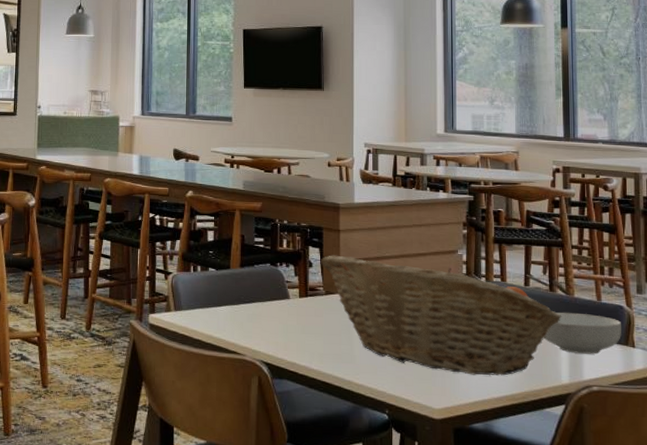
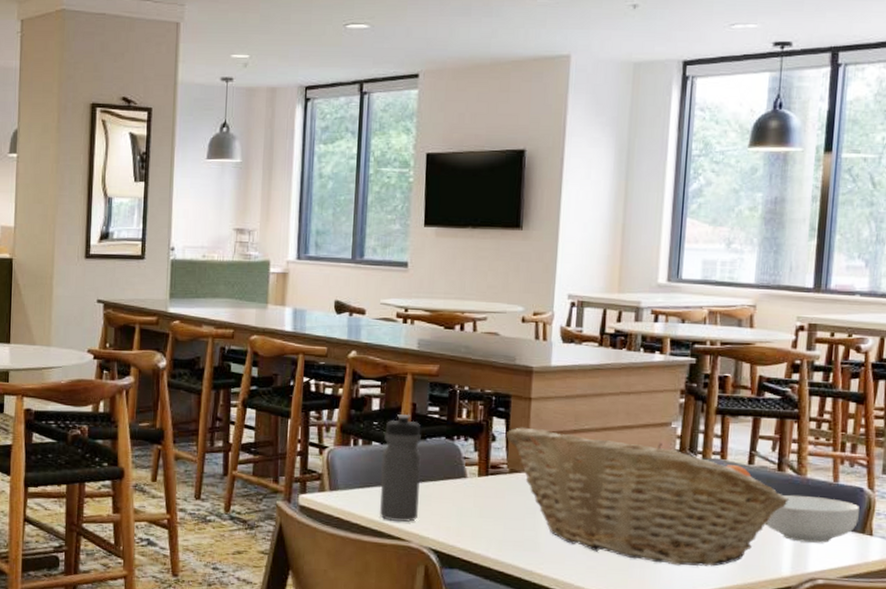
water bottle: none [217,244,250,338] -> present [380,413,421,522]

